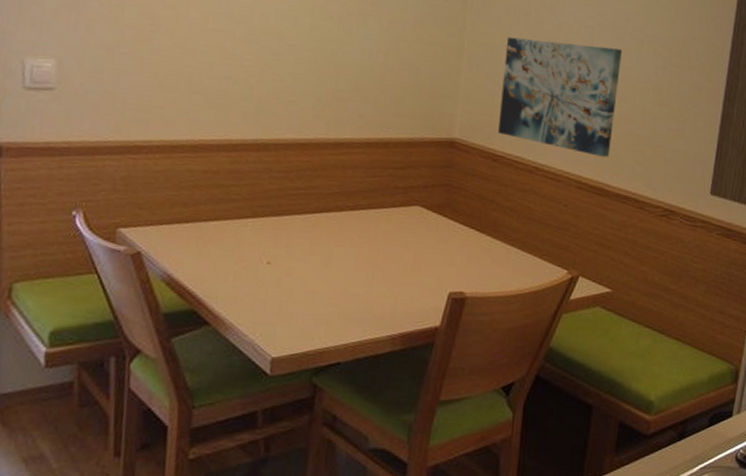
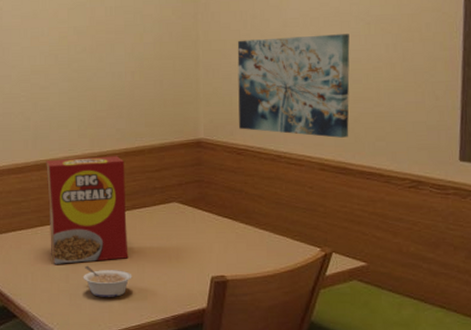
cereal box: none [262,139,365,265] -> present [46,156,128,264]
legume: none [298,270,359,309] -> present [83,266,132,298]

